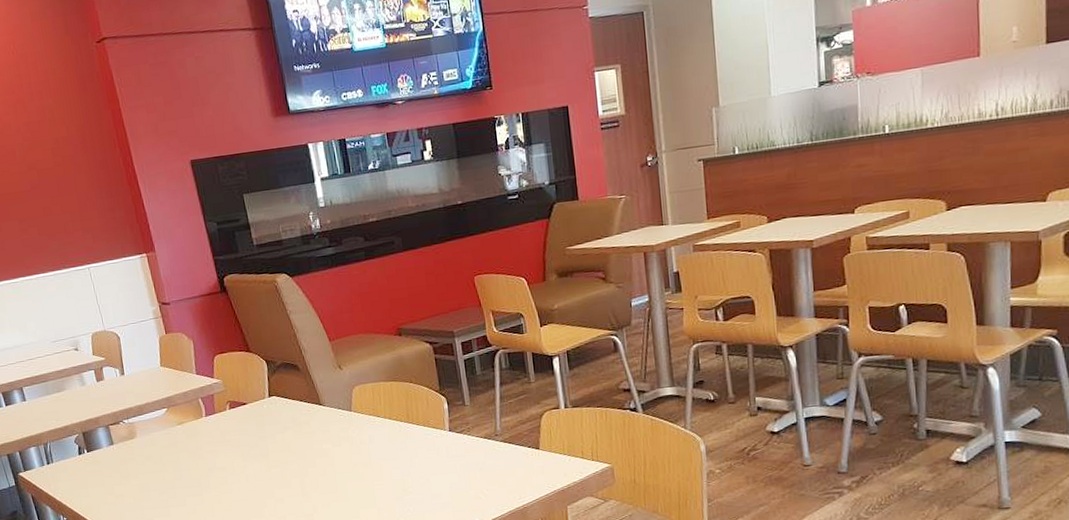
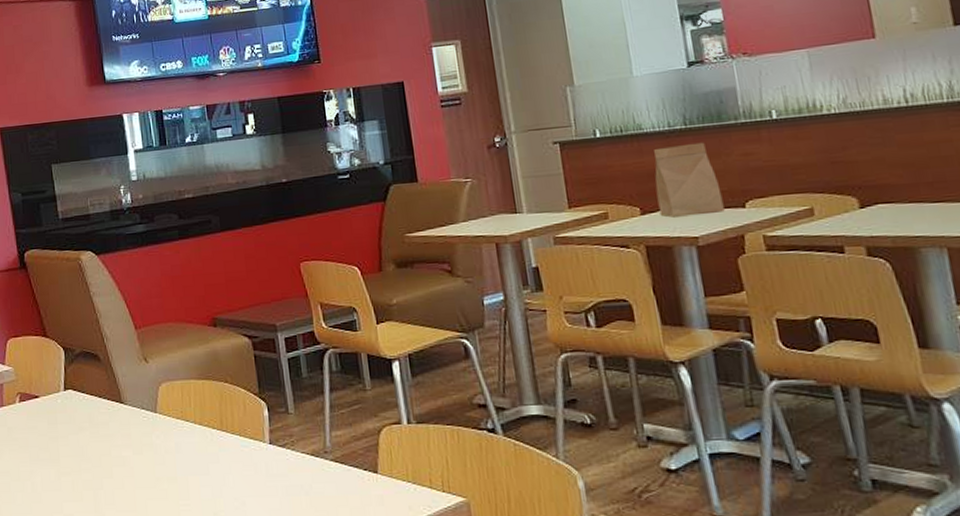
paper bag: none [781,156,837,224] -> present [654,142,725,218]

